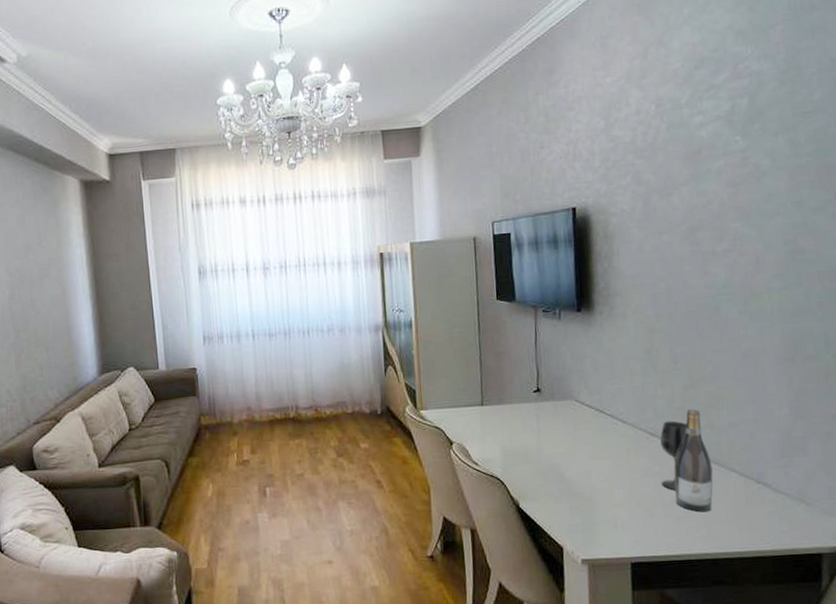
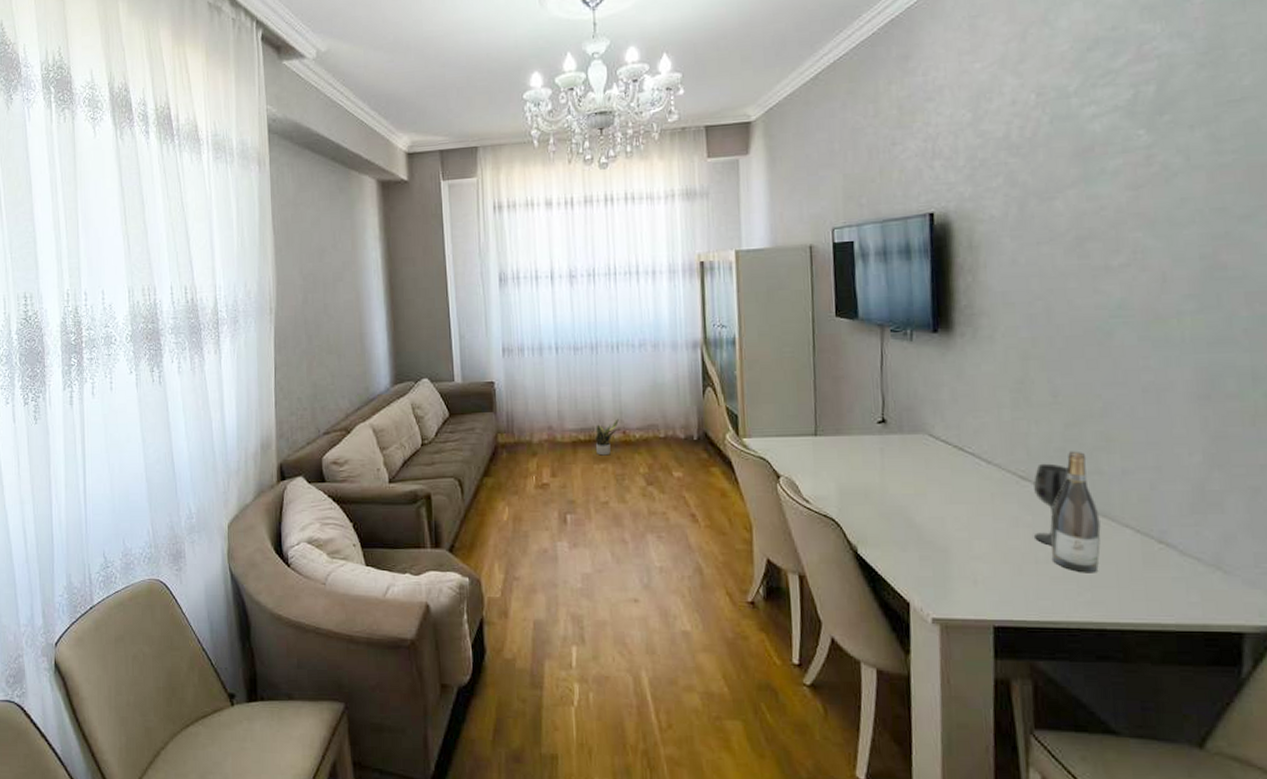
potted plant: none [290,397,311,432] -> present [595,418,619,456]

